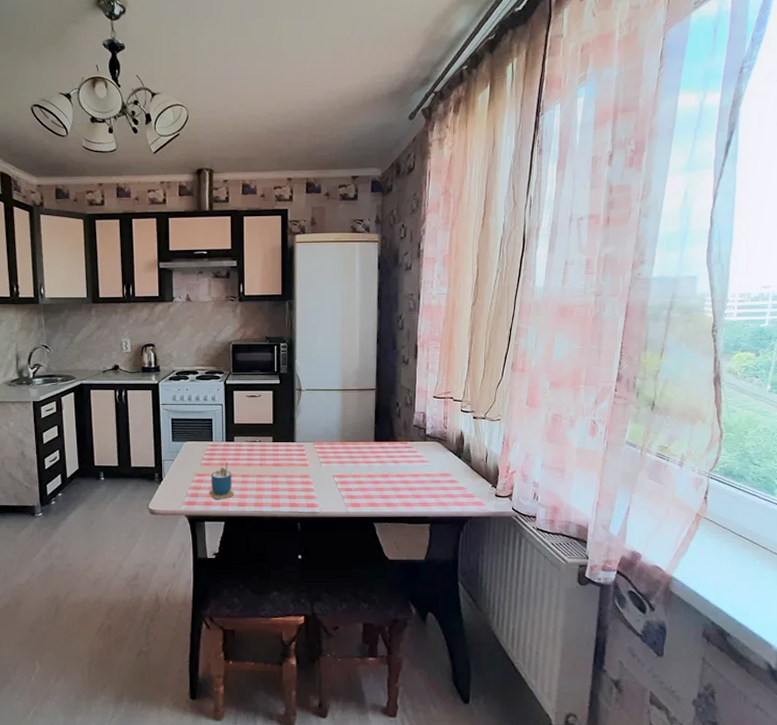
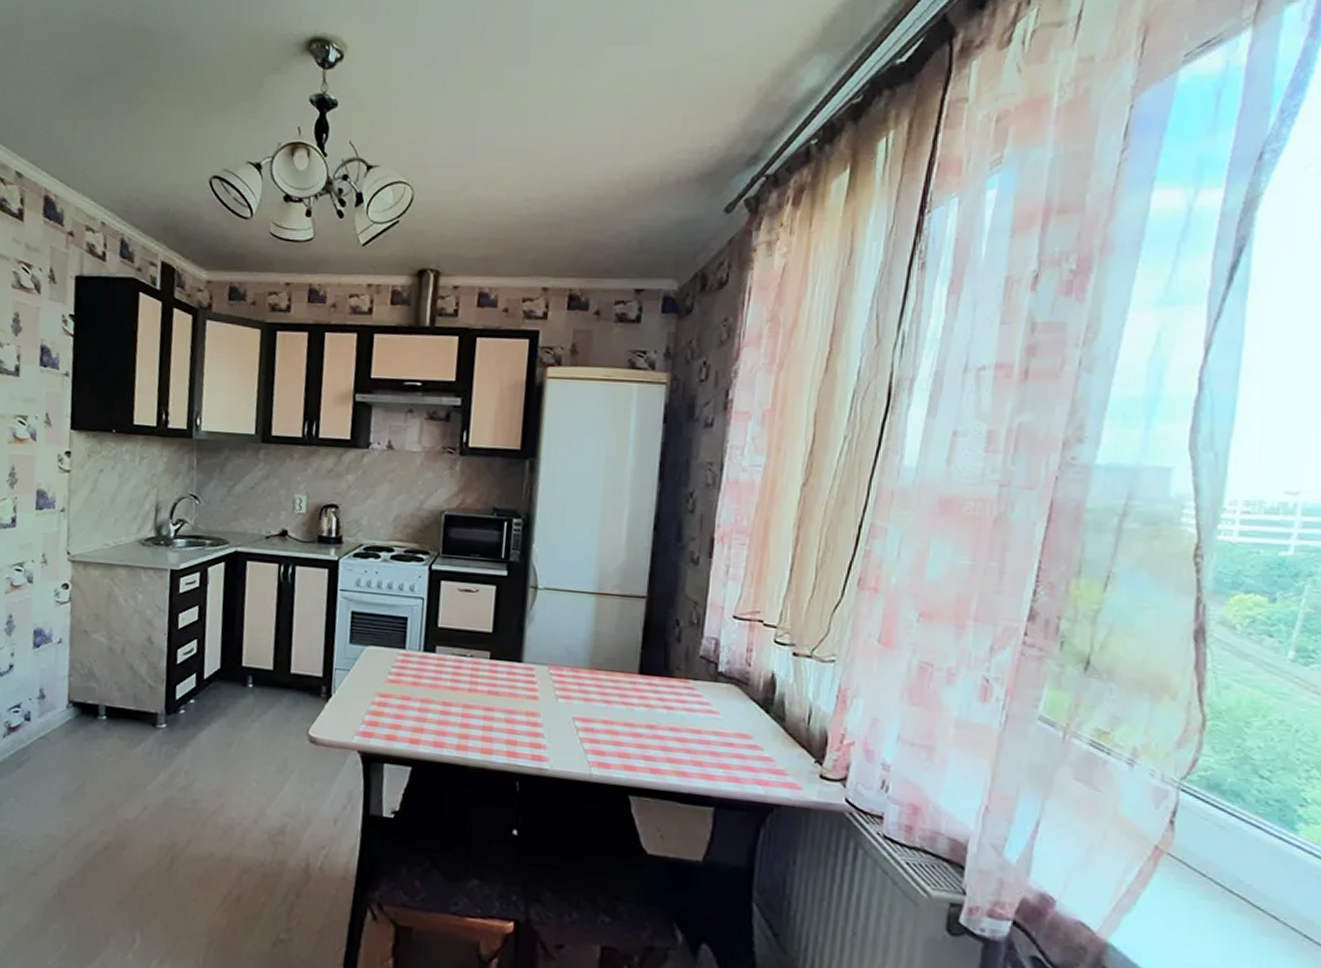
cup: present [209,462,234,500] -> none [394,680,429,735]

